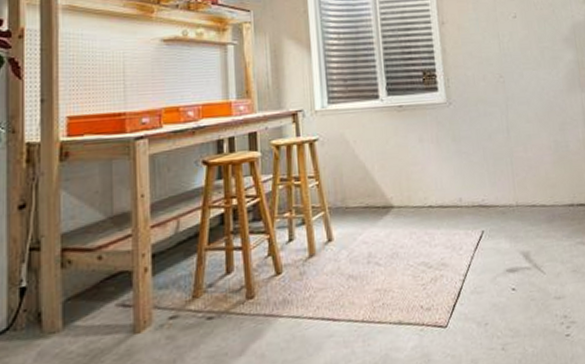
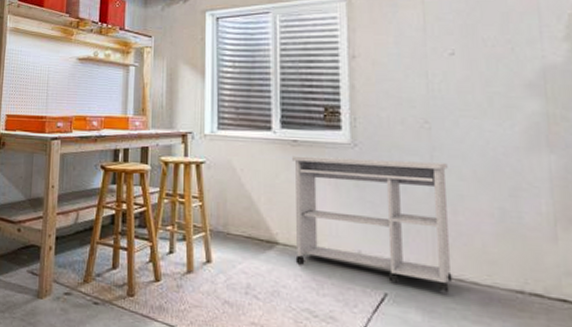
desk: none [399,110,528,223] -> present [292,155,453,293]

